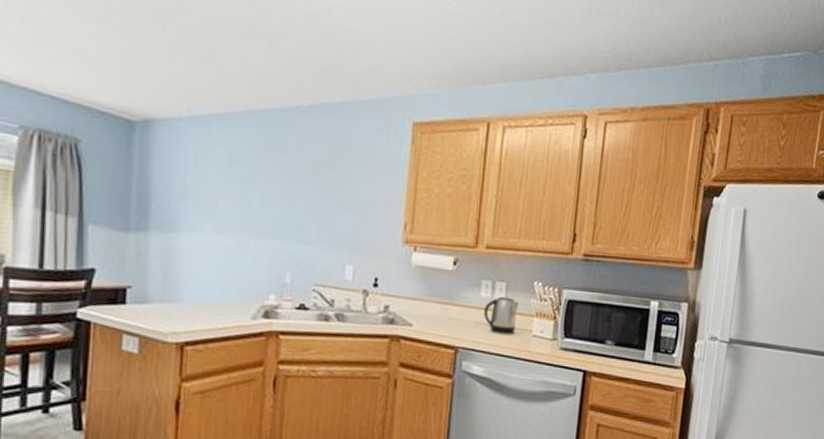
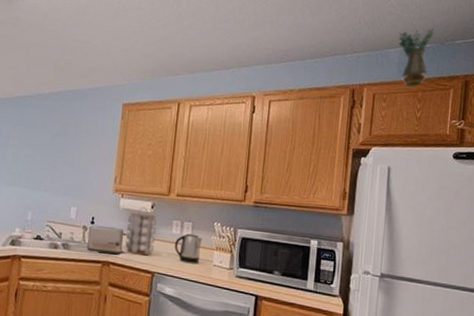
toaster: none [368,288,421,327] -> present [86,224,127,255]
spice rack: none [420,263,461,327] -> present [125,207,157,256]
vase: none [764,31,807,108] -> present [398,28,434,87]

